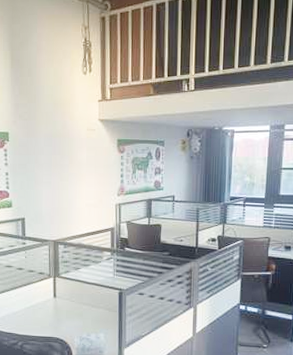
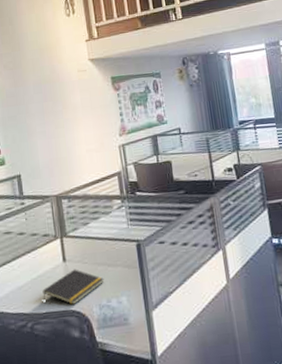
notepad: none [33,305,87,333] -> present [42,269,104,305]

